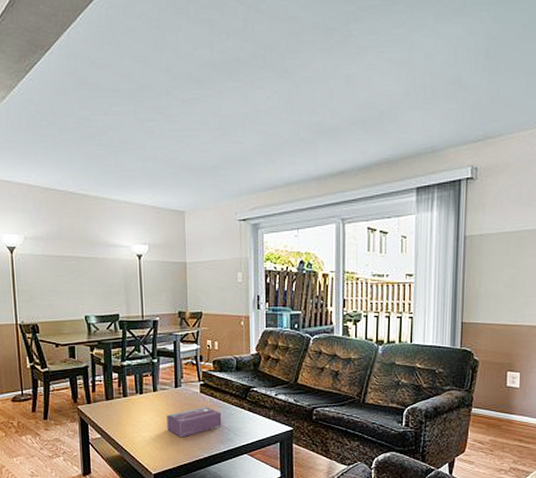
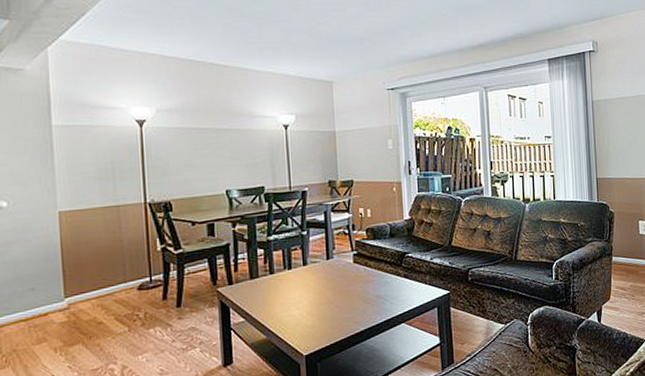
tissue box: present [167,407,222,438] -> none [318,277,377,313]

